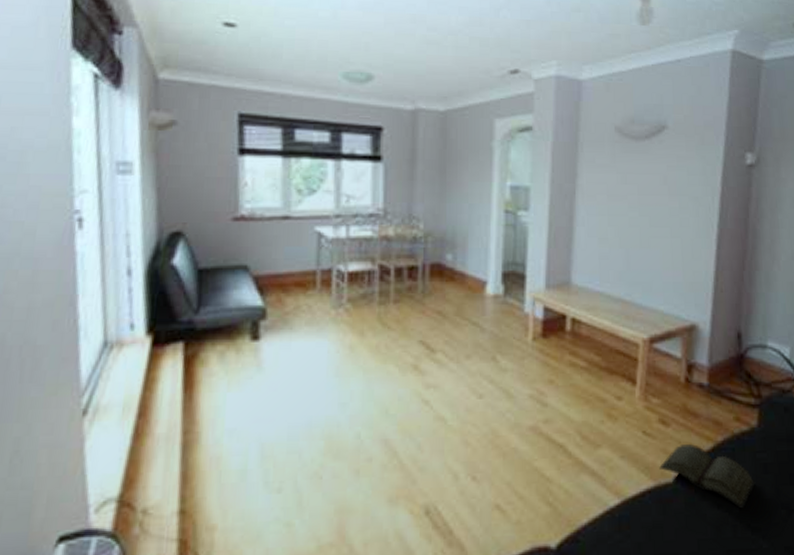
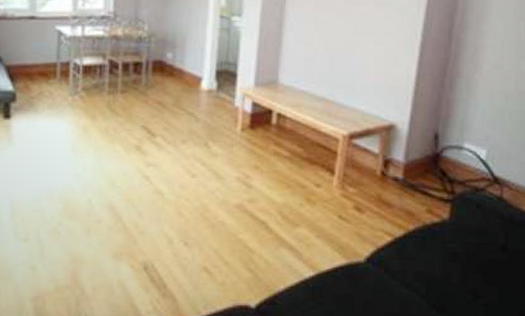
diary: present [659,444,756,510] -> none [352,230,444,292]

